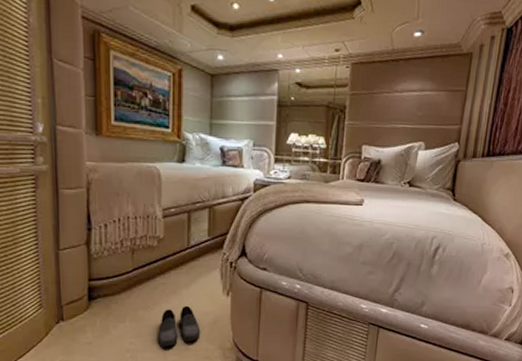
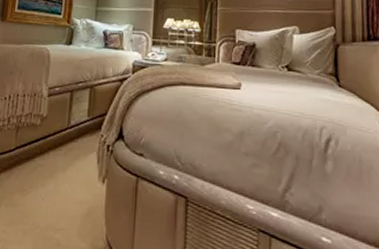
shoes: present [158,305,201,347] -> none [30,191,74,240]

